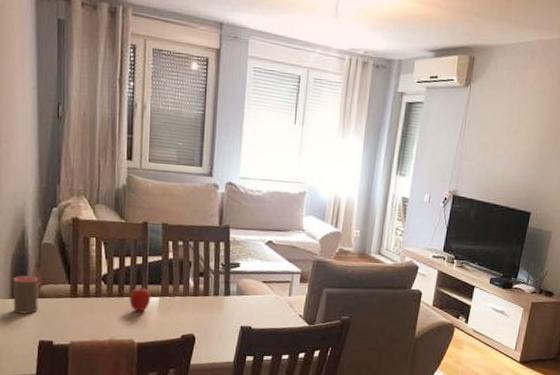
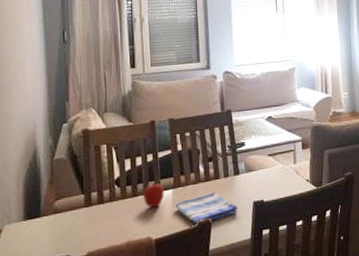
cup: present [13,275,38,314] -> none [26,193,53,235]
dish towel: none [160,308,225,337] -> present [175,192,238,224]

